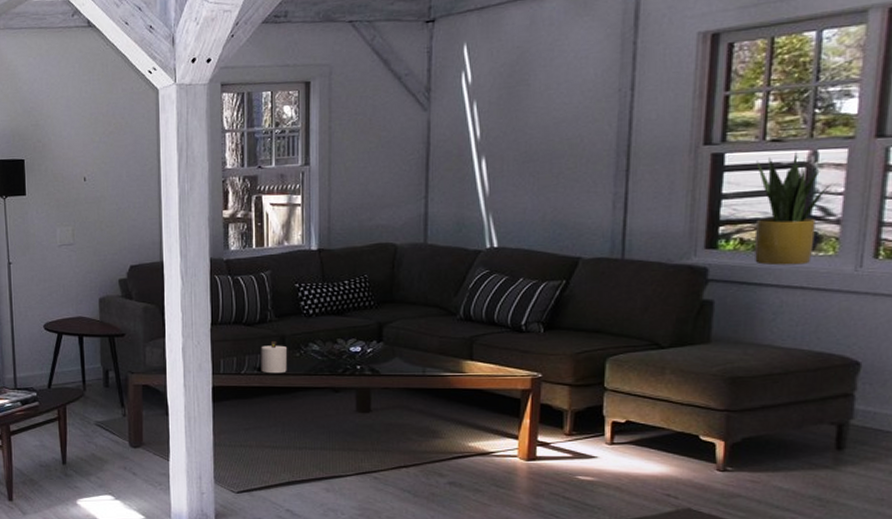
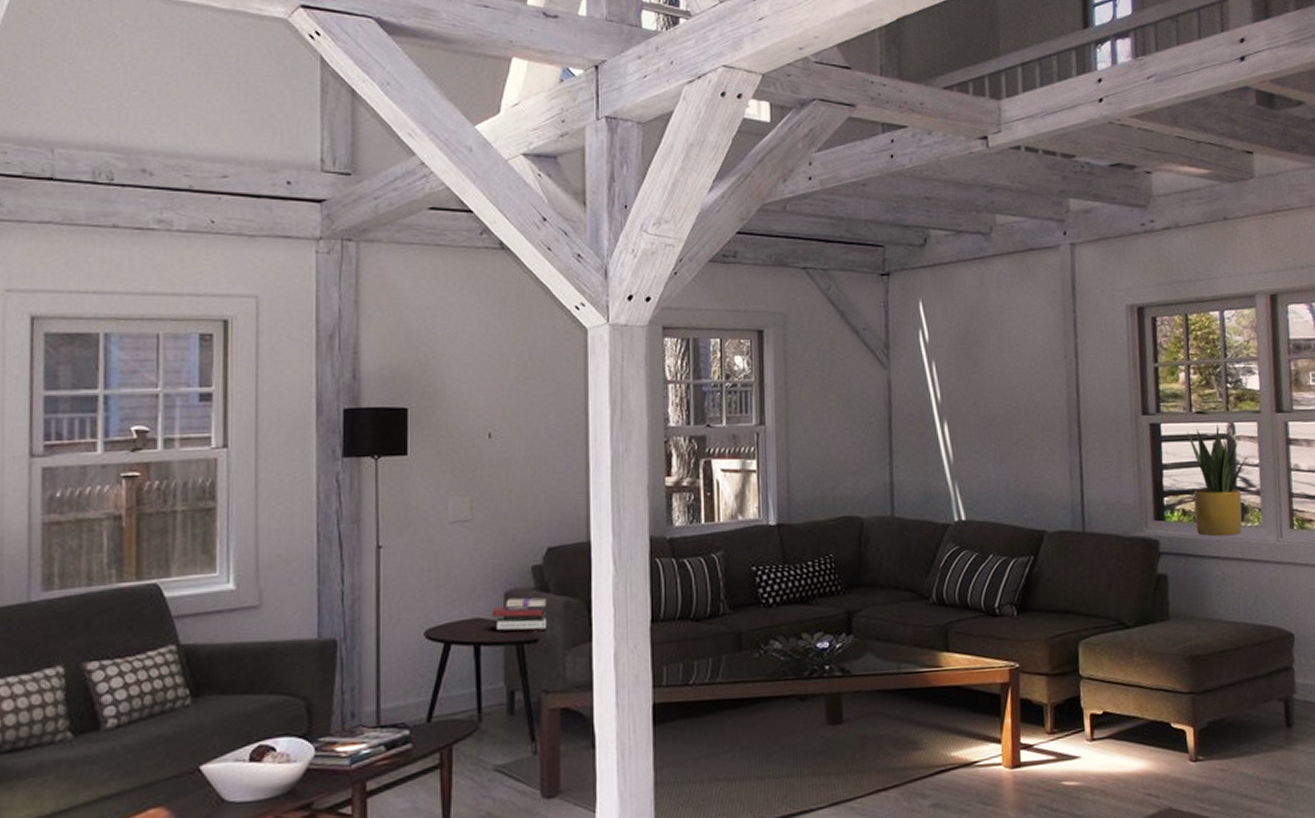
books: none [90,302,131,329] -> present [491,597,548,633]
candle: present [261,341,287,374] -> none [712,640,744,682]

